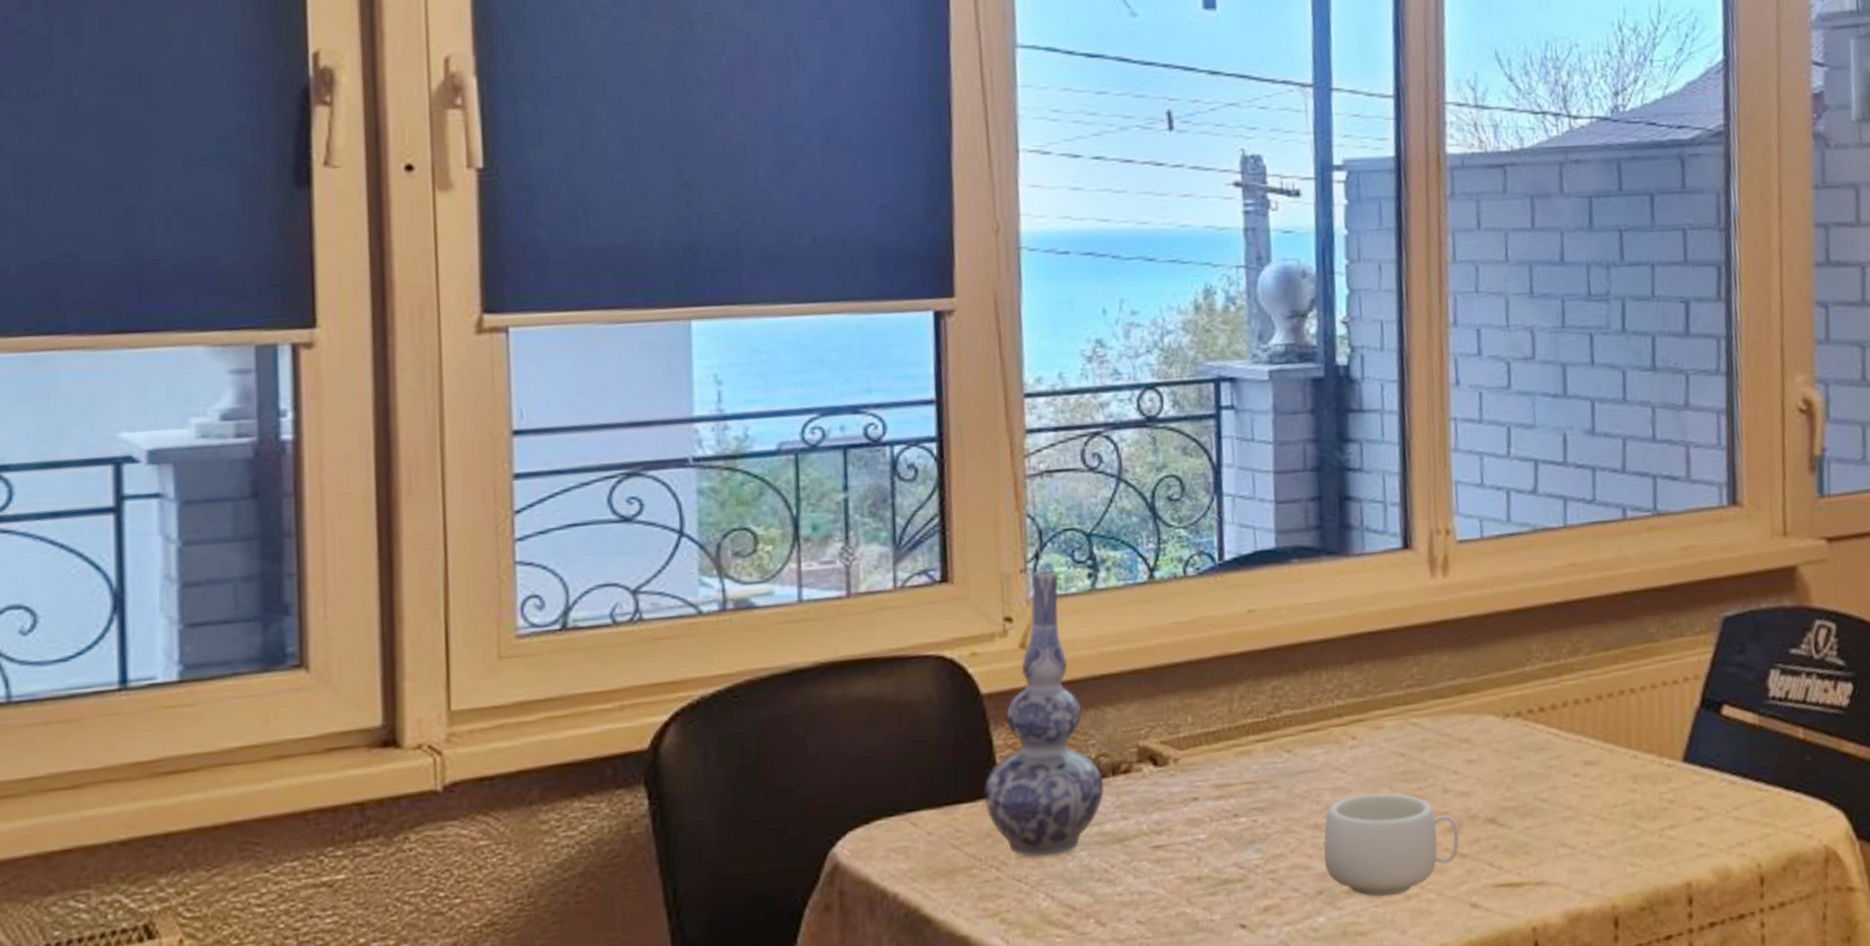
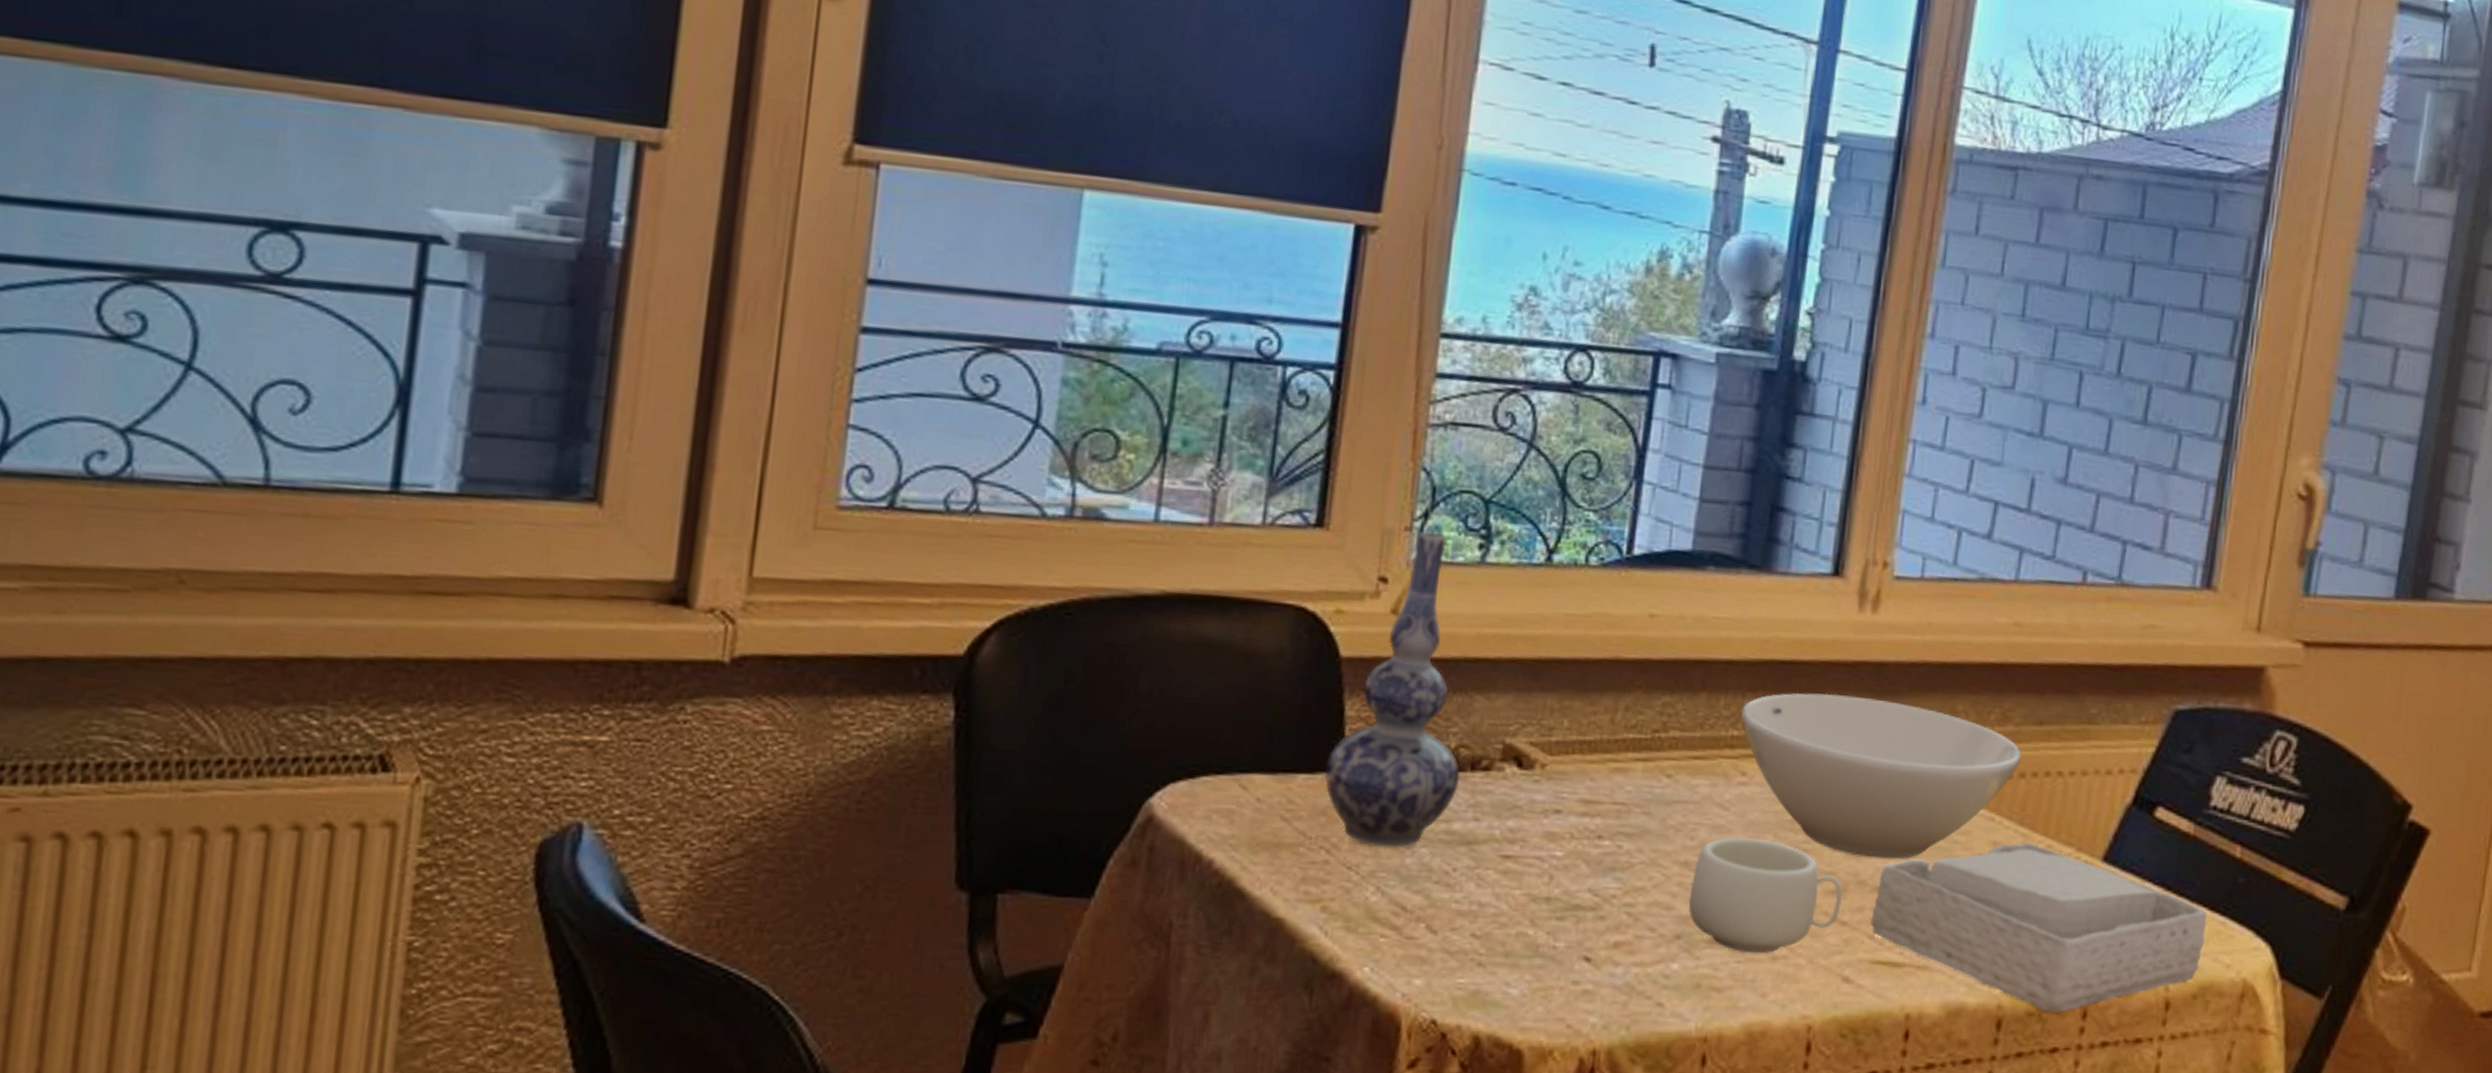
bowl: none [1342,652,1596,794] -> present [1740,692,2021,859]
napkin holder: none [1486,755,1786,905] -> present [1869,841,2208,1013]

